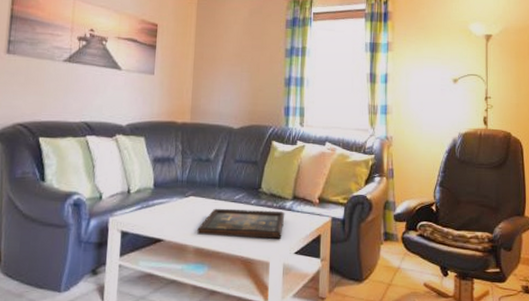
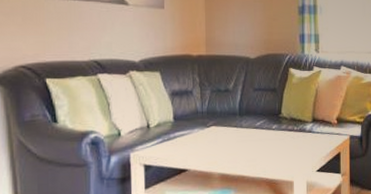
decorative tray: present [197,208,285,239] -> none [221,133,306,162]

